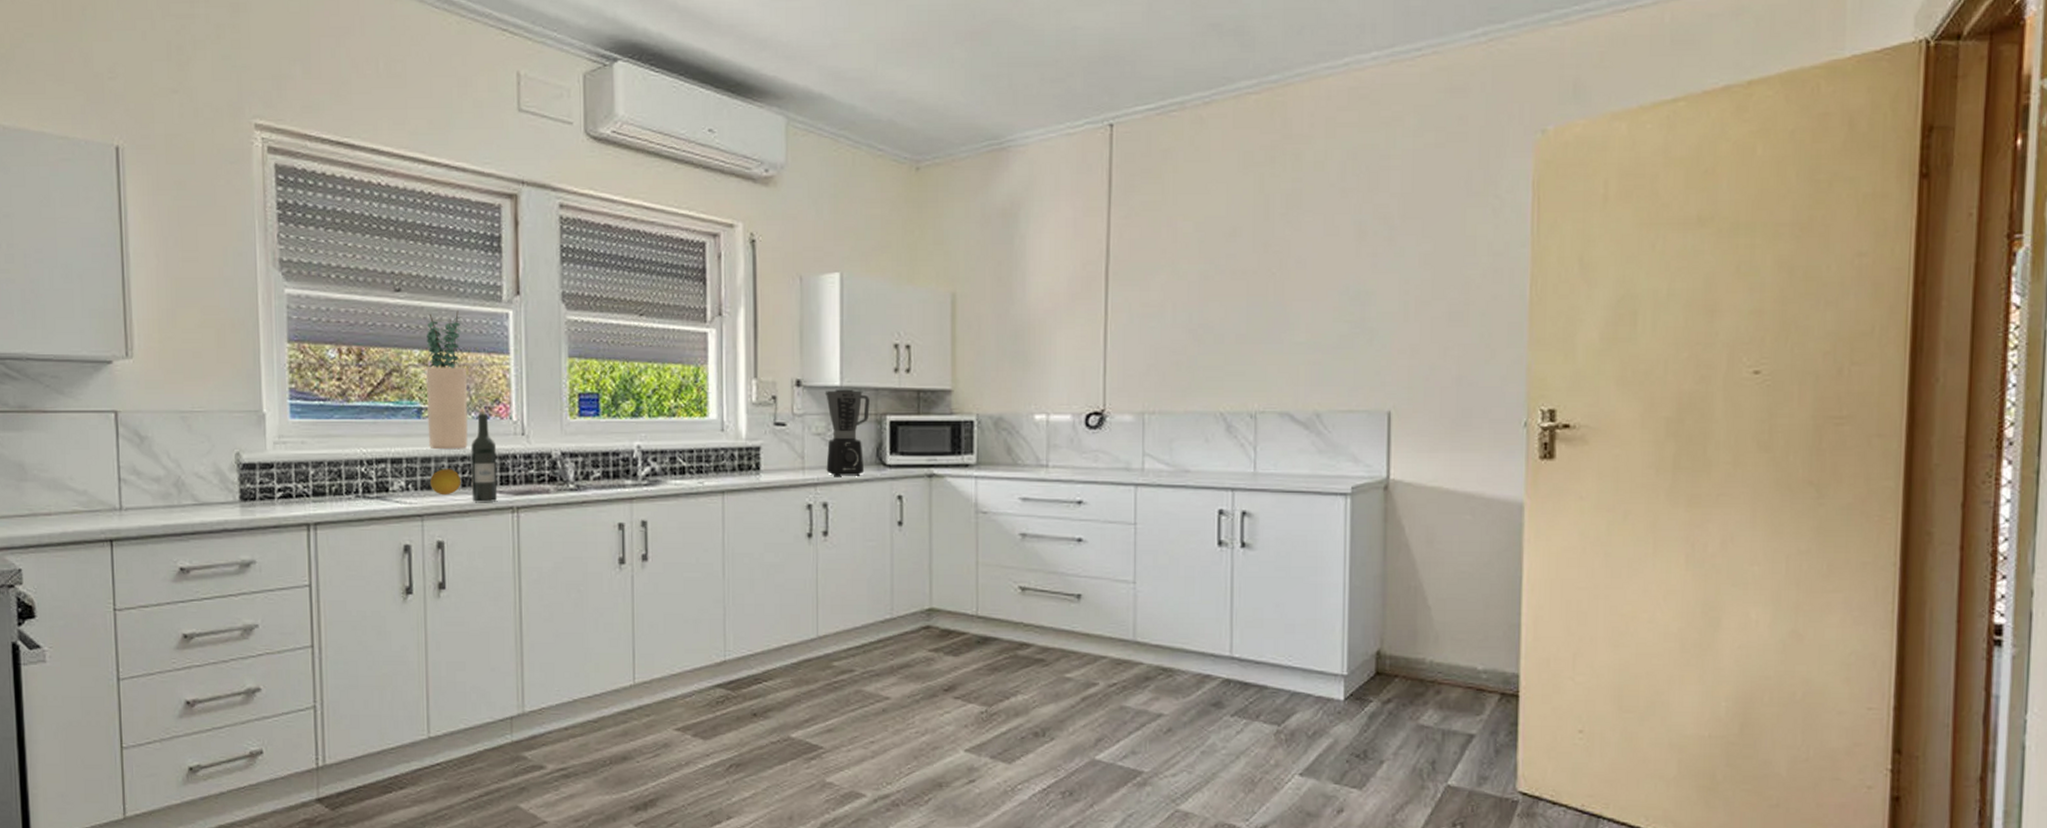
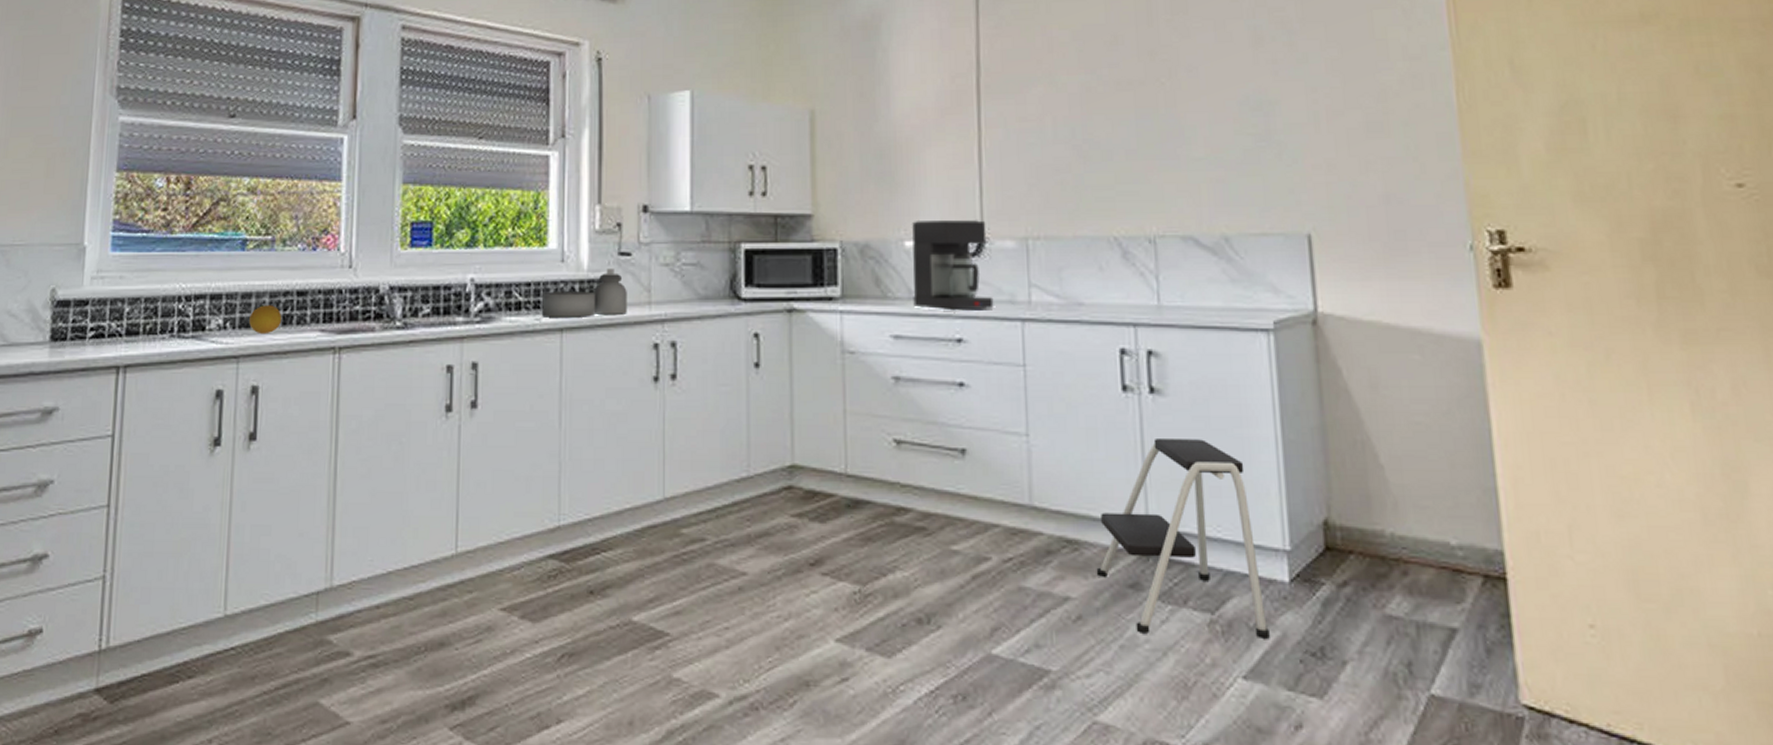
vase: present [426,310,468,450] -> none [250,136,296,284]
wine bottle: present [470,413,498,502] -> none [292,244,322,342]
canister: none [705,437,783,481] -> present [542,268,627,317]
blender: present [824,389,870,477] -> none [673,215,723,313]
coffee maker: none [1040,396,1111,476] -> present [912,220,994,311]
step stool: none [1186,584,1324,744] -> present [1096,437,1270,639]

